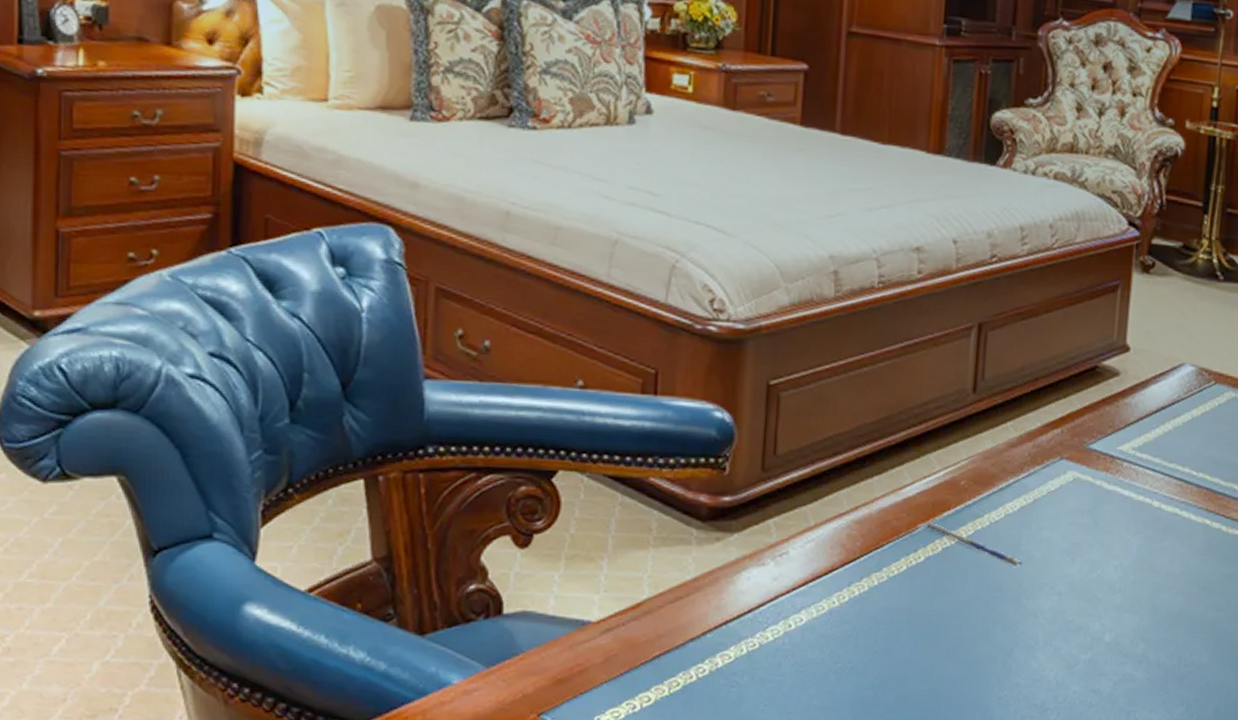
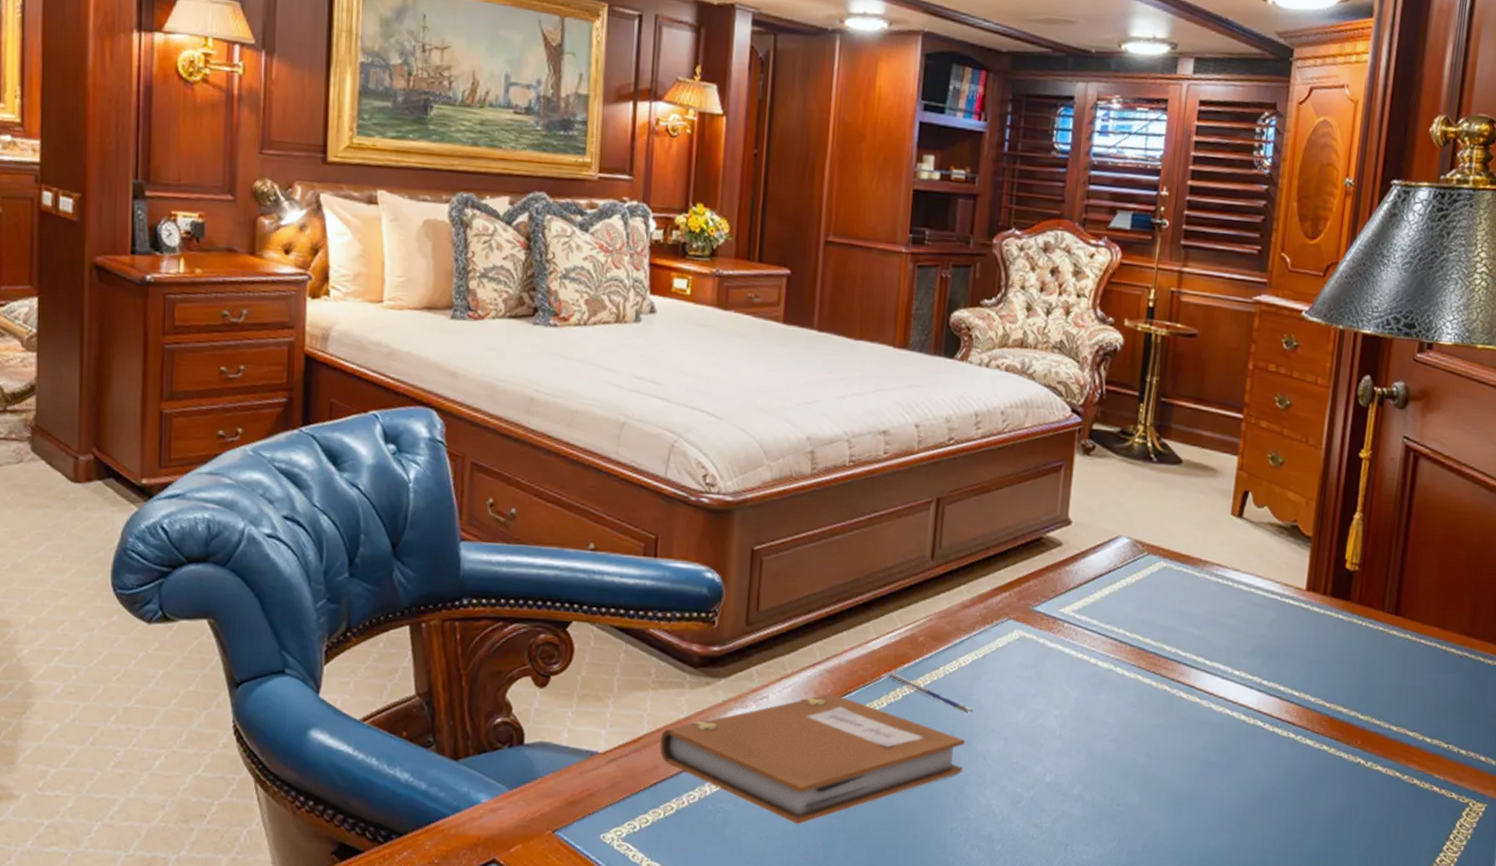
notebook: none [662,548,1014,698] -> present [659,694,965,825]

